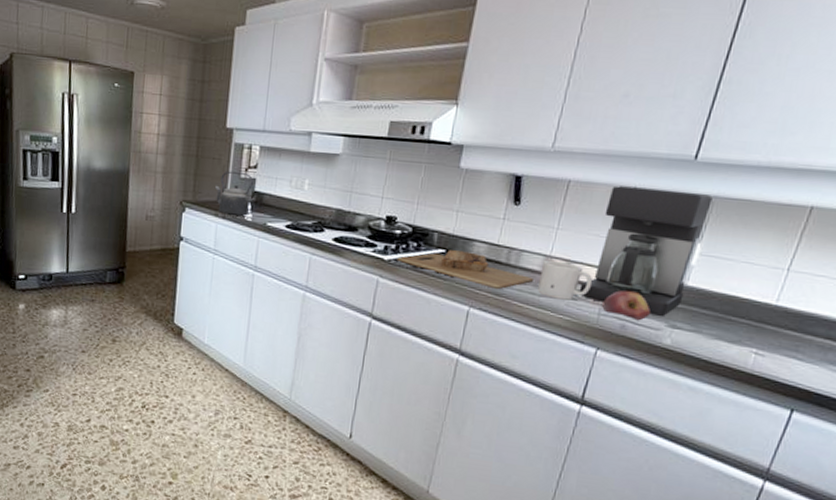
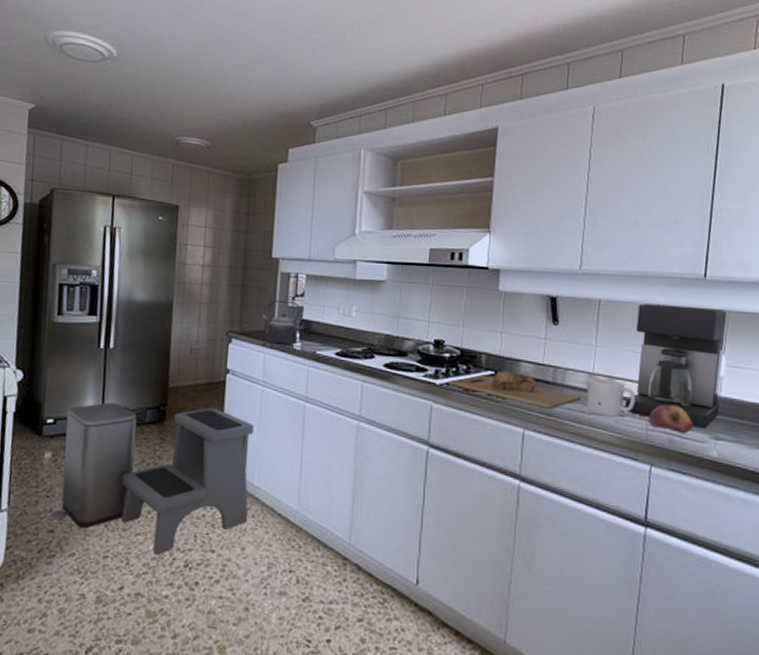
pedal bin: none [26,262,98,370] -> present [49,402,137,528]
step stool: none [87,272,206,396] -> present [121,408,255,554]

